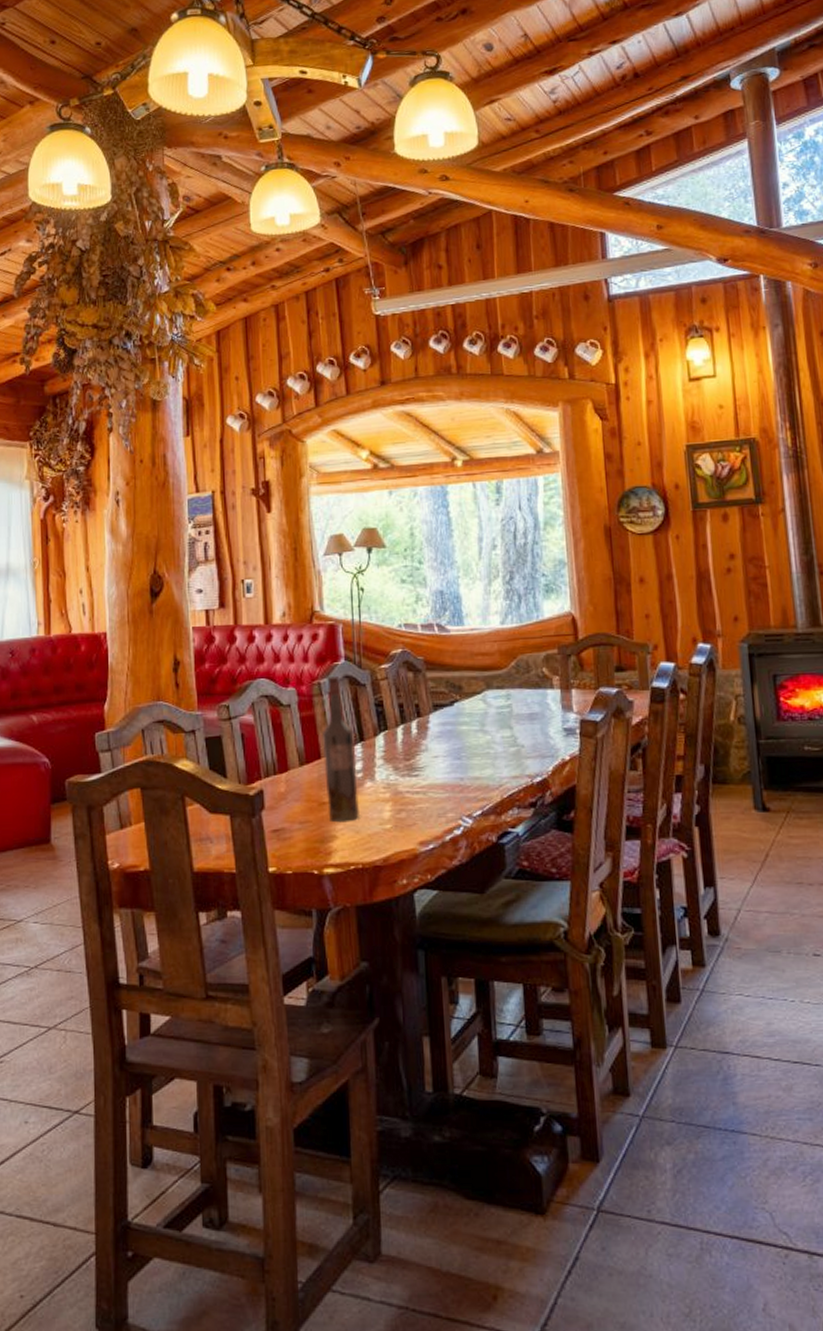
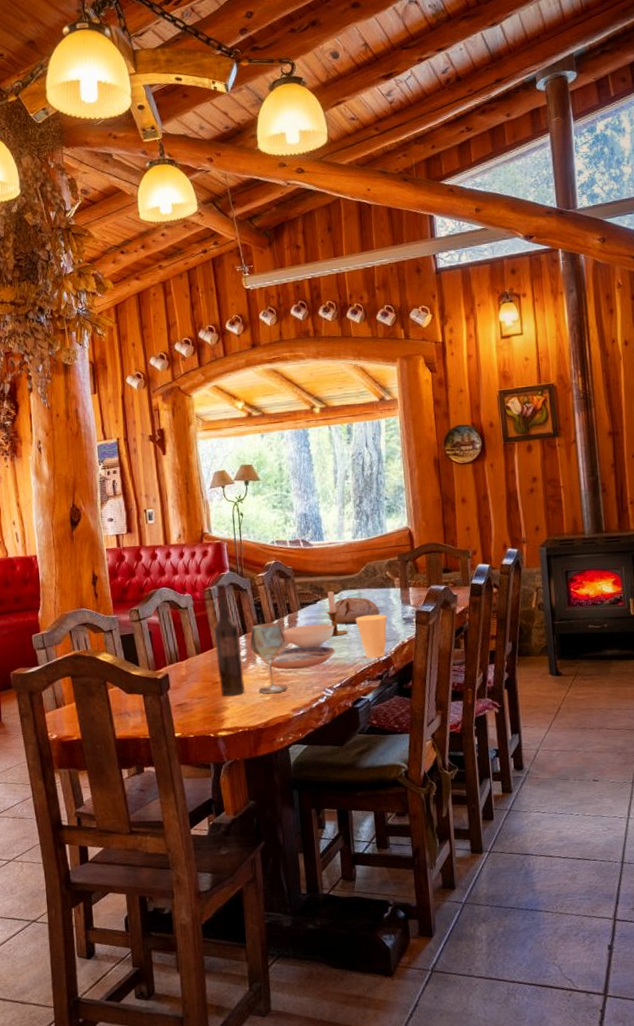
wine glass: none [367,728,415,821] -> present [250,622,287,694]
plate: none [380,760,477,790] -> present [260,646,336,670]
bowl: none [409,732,476,763] -> present [283,624,334,648]
candlestick: none [464,691,493,747] -> present [325,591,348,635]
bread: none [469,698,534,734] -> present [329,597,380,625]
cup: none [502,722,543,779] -> present [355,614,387,659]

